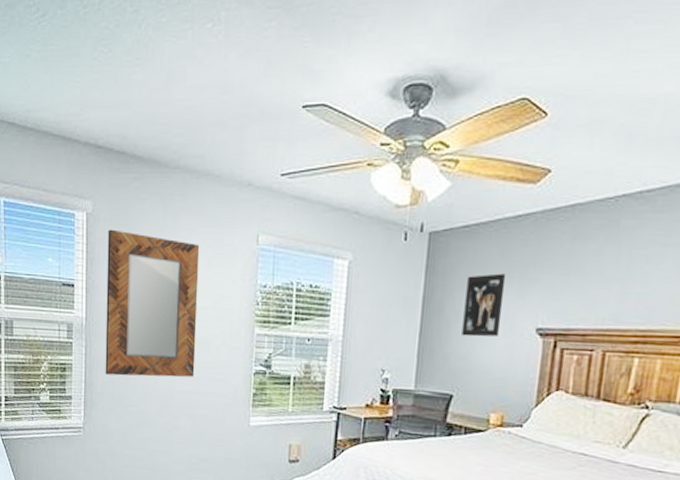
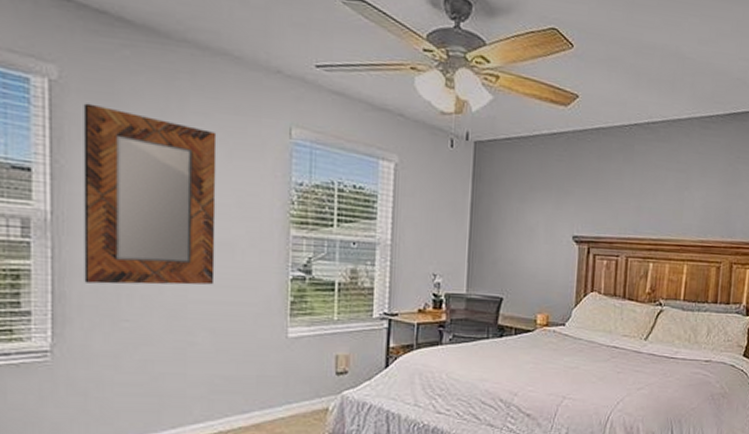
wall art: present [462,273,506,337] -> none [508,184,546,243]

